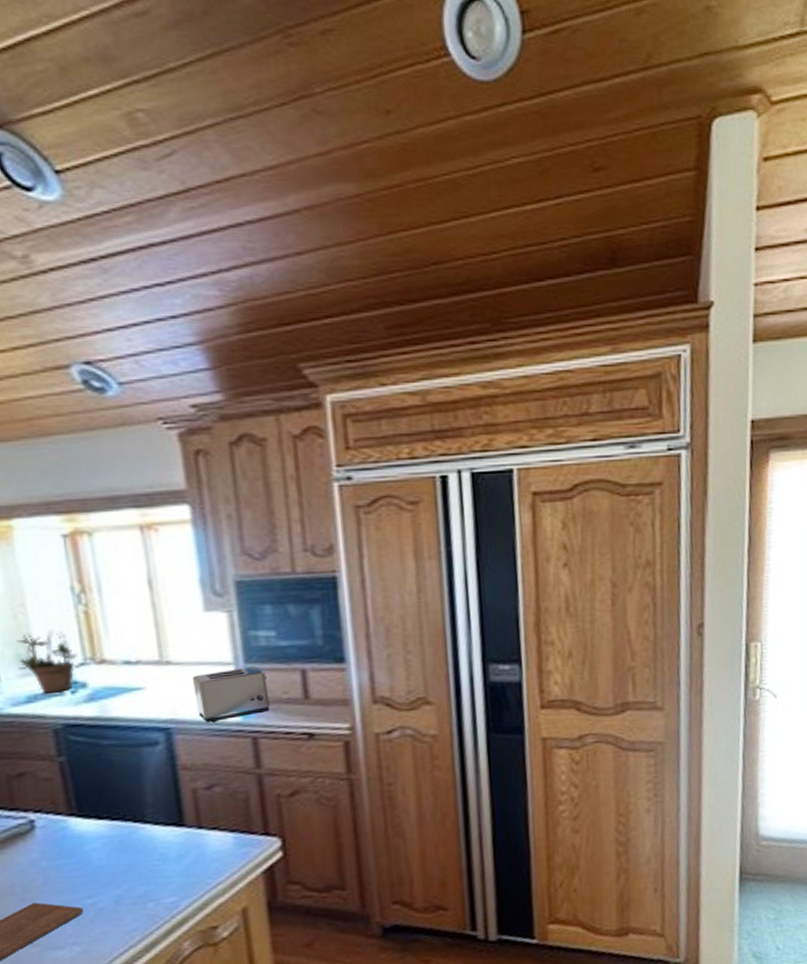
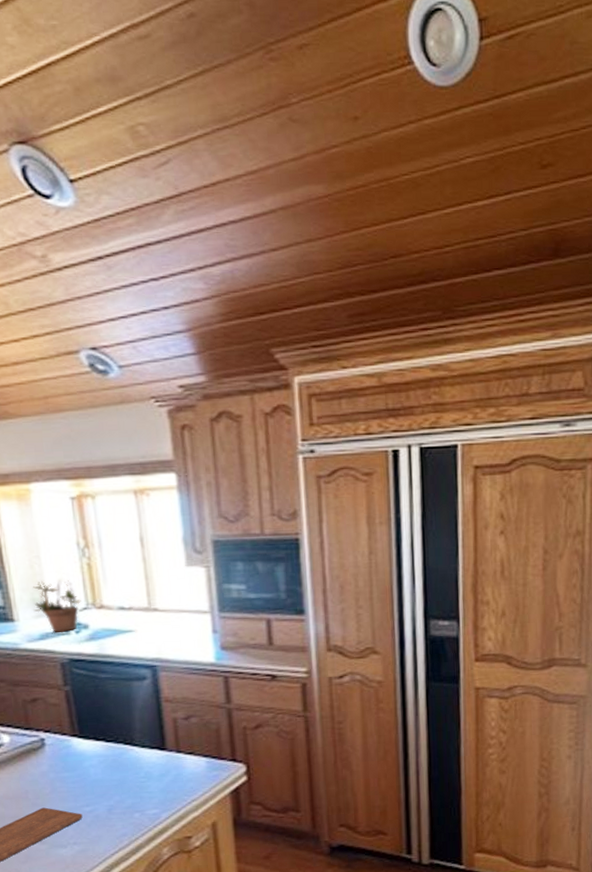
toaster: present [192,666,270,723] -> none [174,615,239,663]

